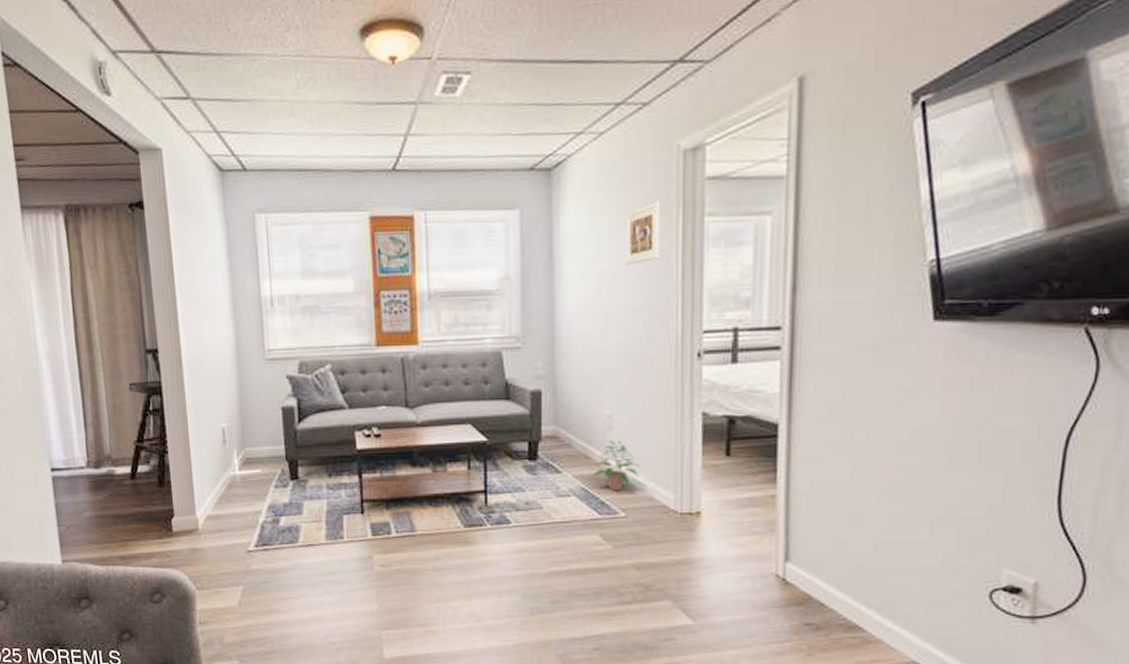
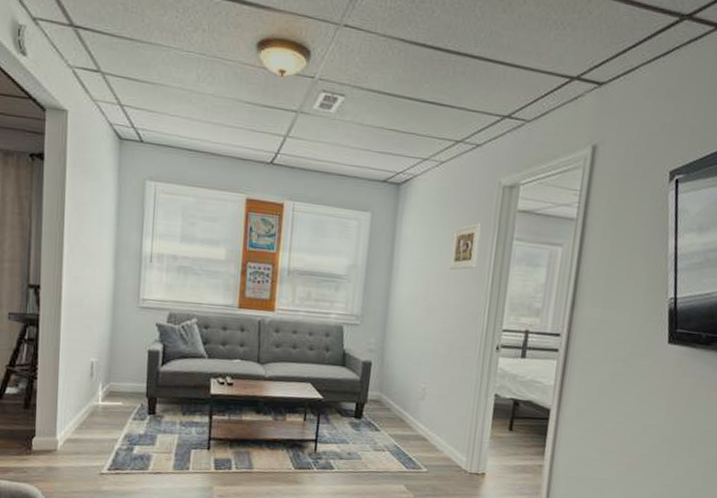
potted plant: present [592,441,641,492] -> none [404,409,443,451]

